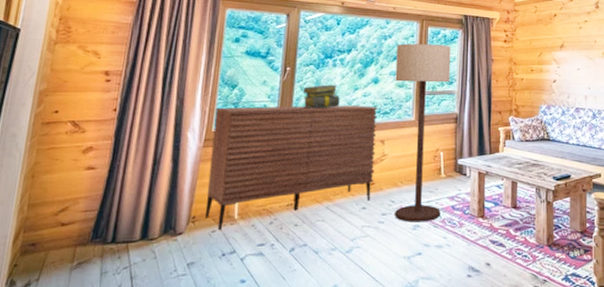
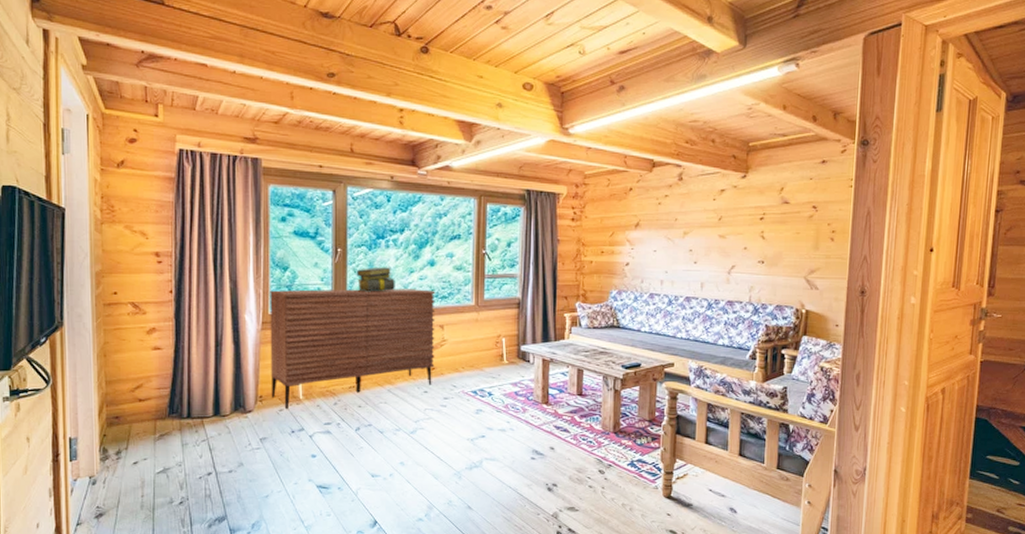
floor lamp: present [395,43,451,222] -> none [452,222,513,407]

